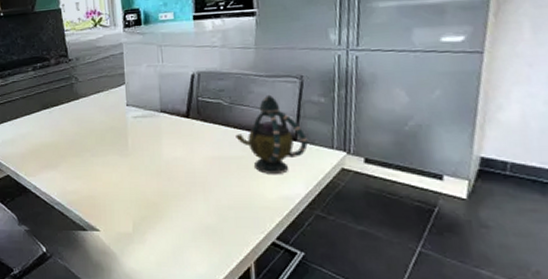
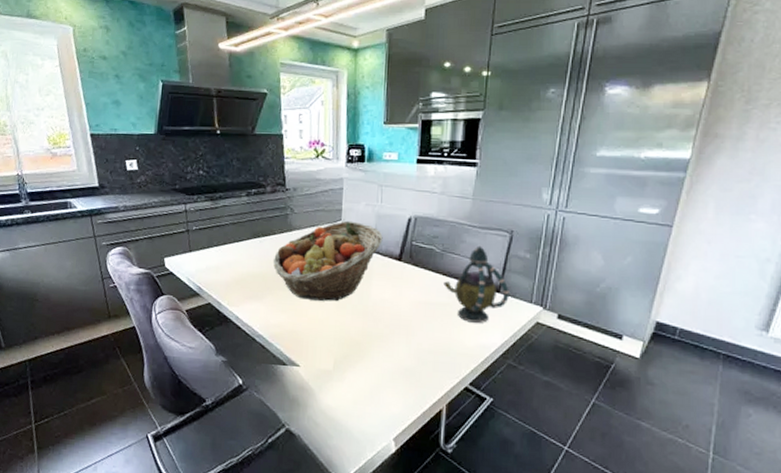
fruit basket: none [63,83,168,164] -> present [272,220,383,302]

